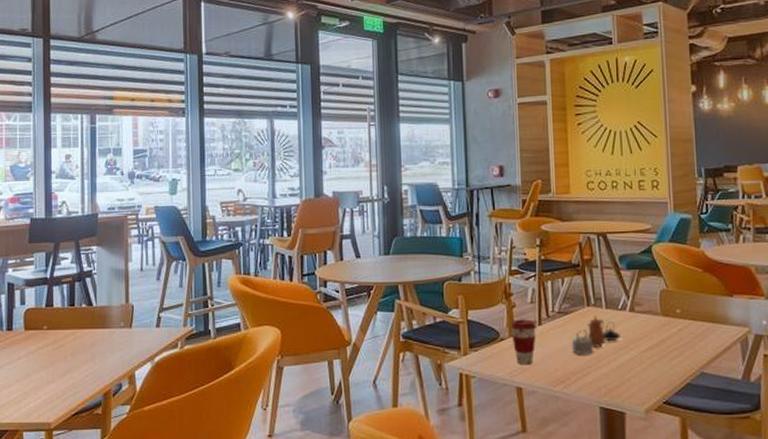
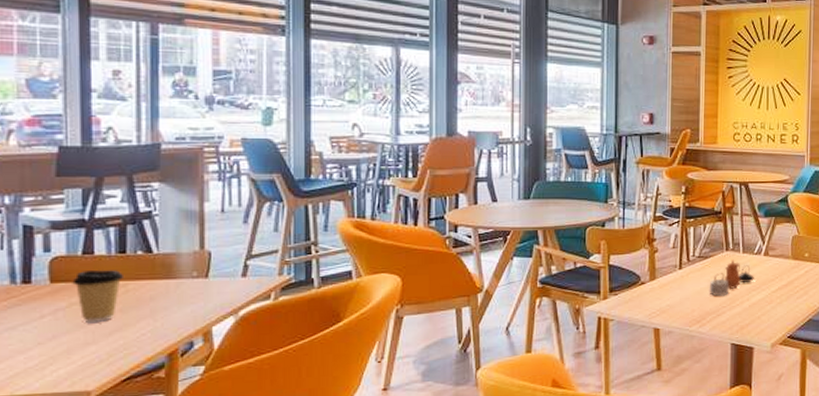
coffee cup: none [39,319,73,364] -> present [72,269,123,322]
coffee cup: present [511,319,537,365] -> none [652,263,678,307]

